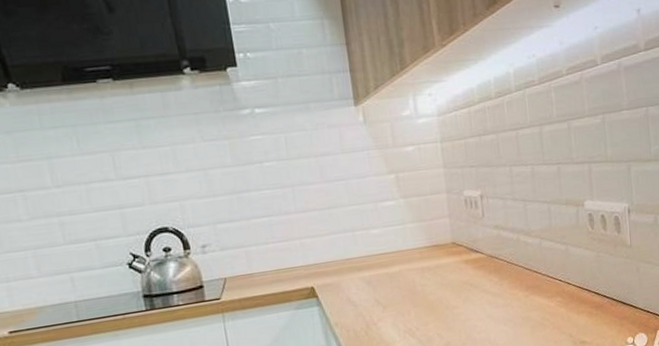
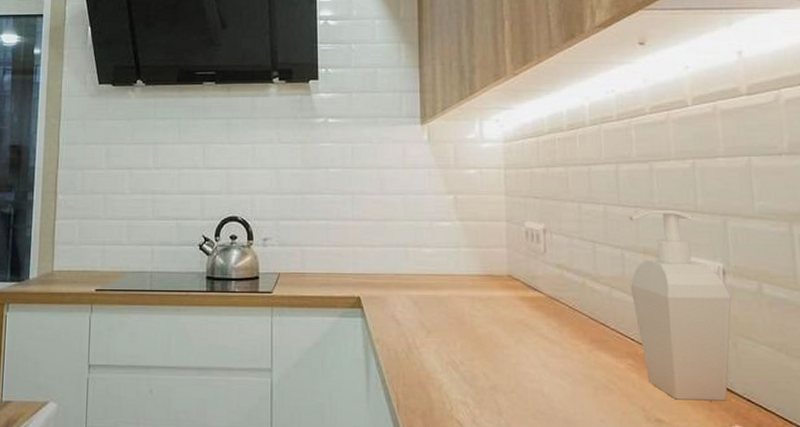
soap bottle: none [552,162,635,323] -> present [628,209,732,401]

